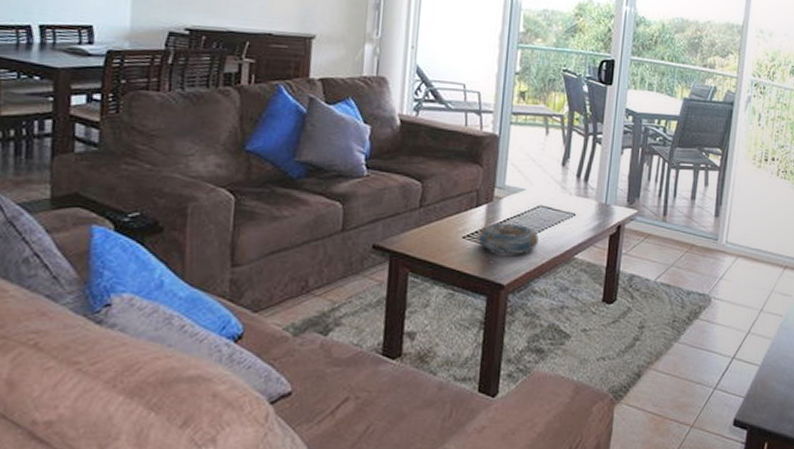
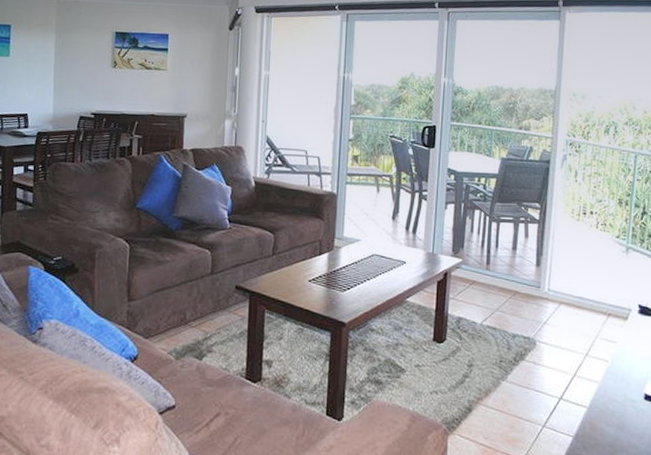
decorative bowl: present [478,223,539,255] -> none [322,269,374,297]

